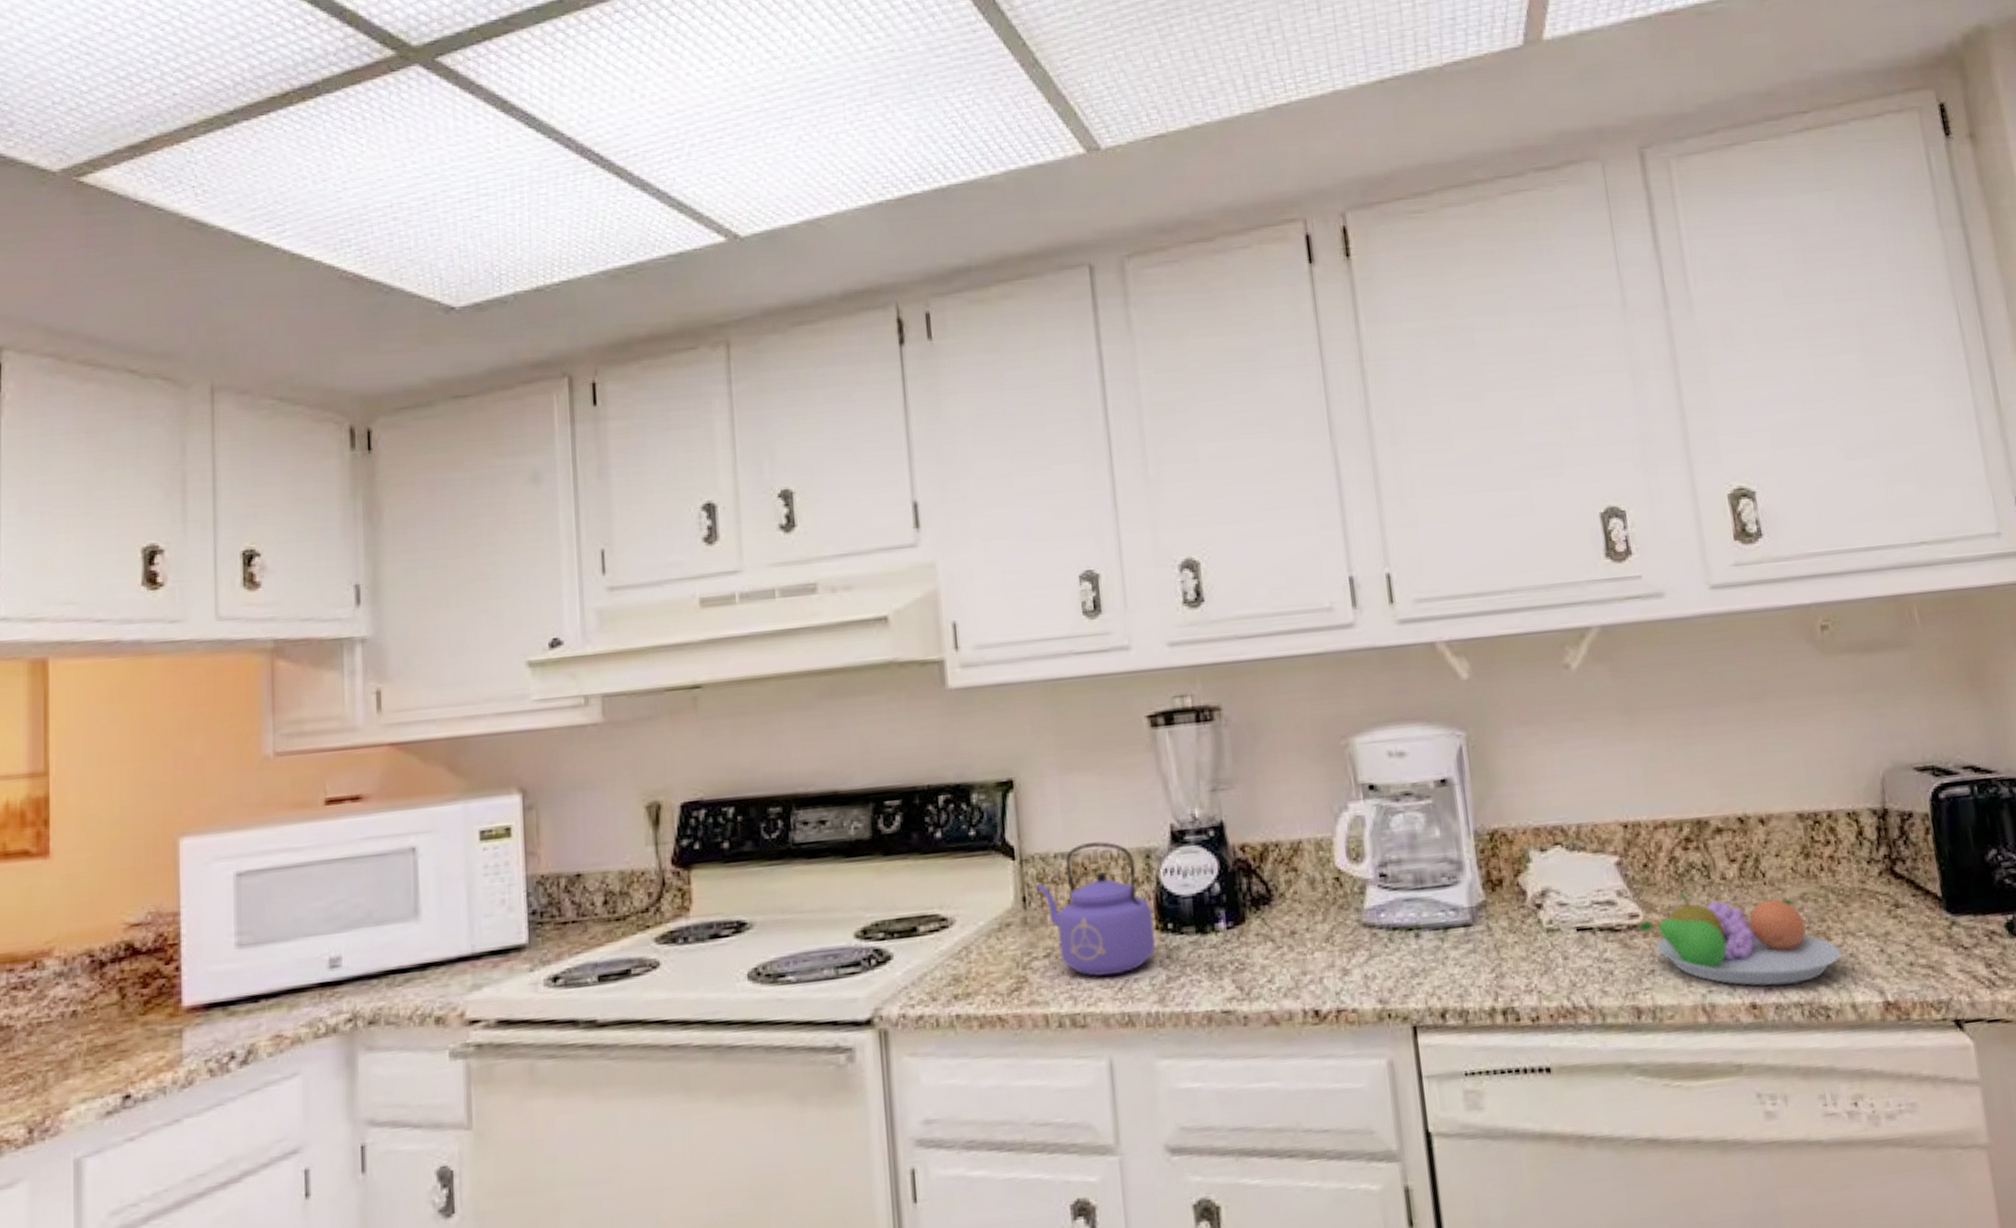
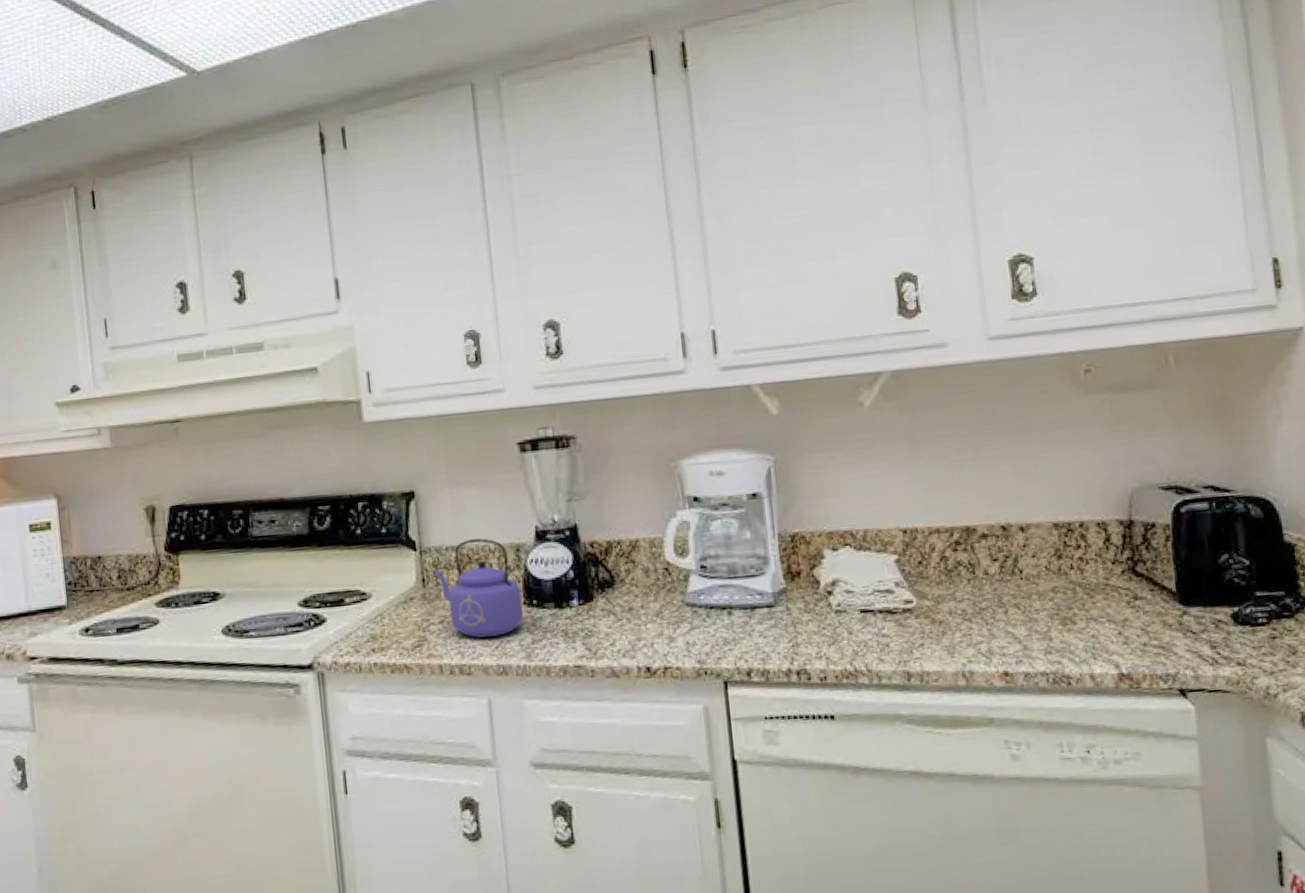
fruit bowl: present [1638,891,1841,986] -> none [912,584,1084,659]

